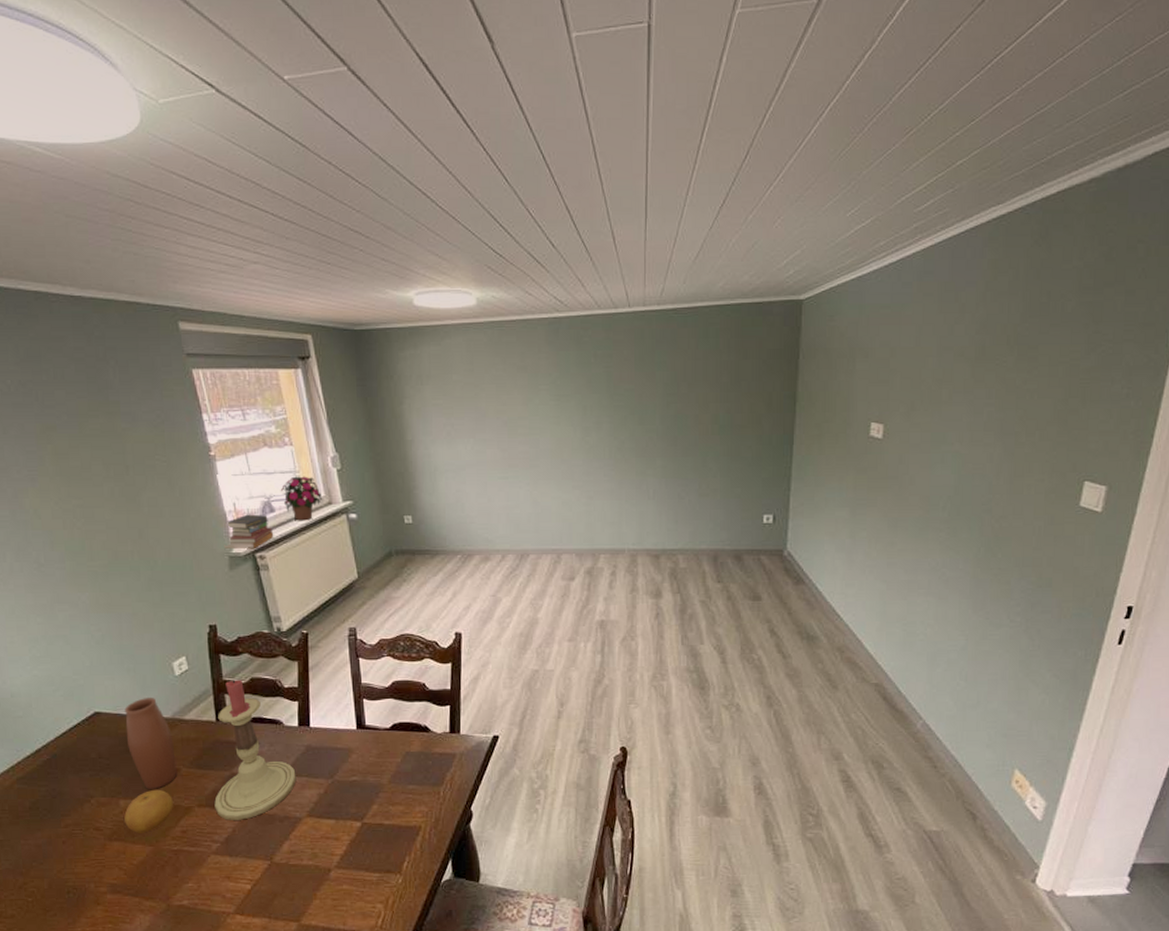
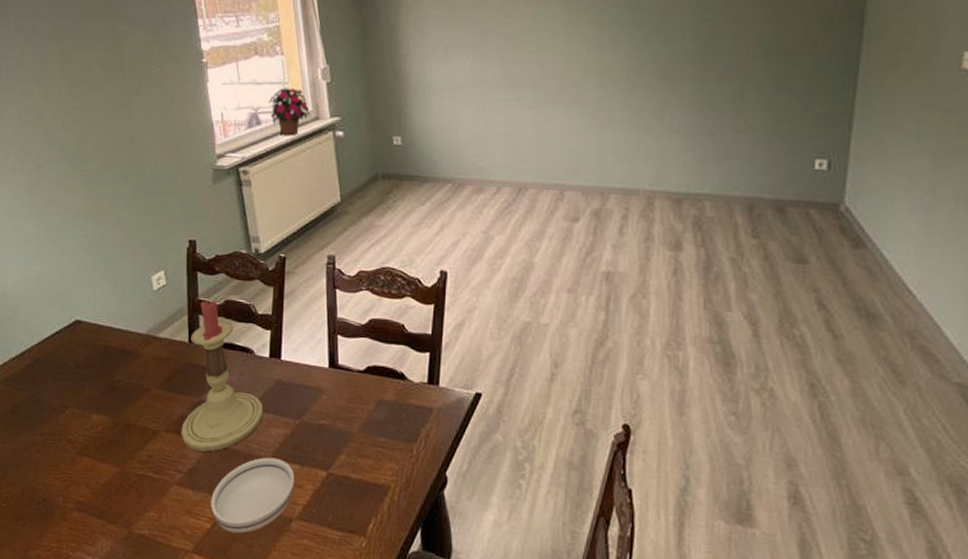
vase: present [124,698,177,790] -> none [103,310,147,408]
fruit: present [124,789,174,833] -> none [95,407,143,452]
books: present [224,514,274,549] -> none [209,125,259,162]
bowl: none [250,816,331,890] -> present [211,457,295,534]

